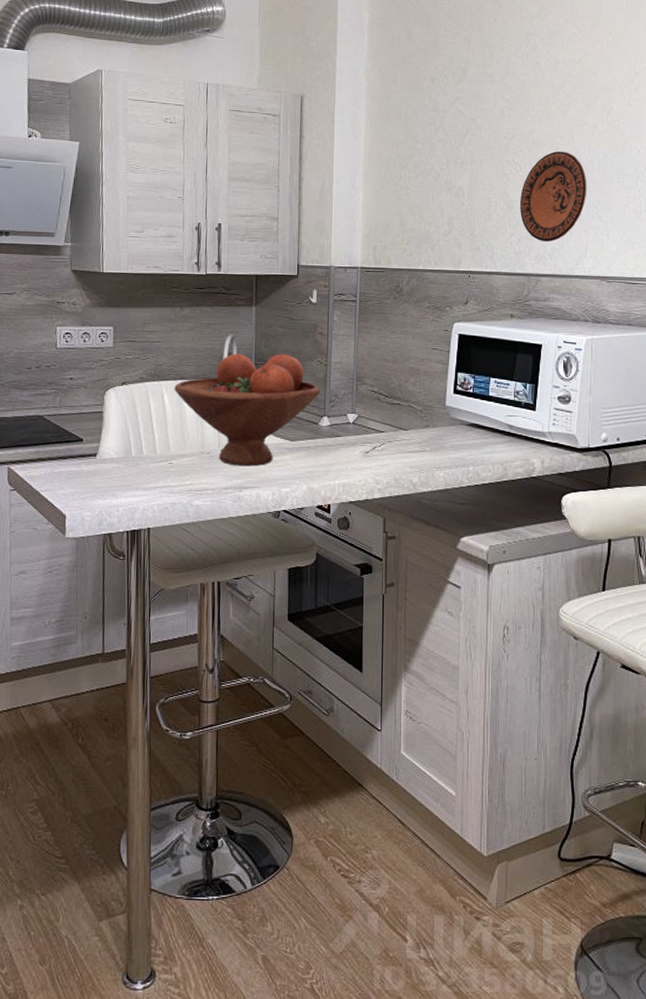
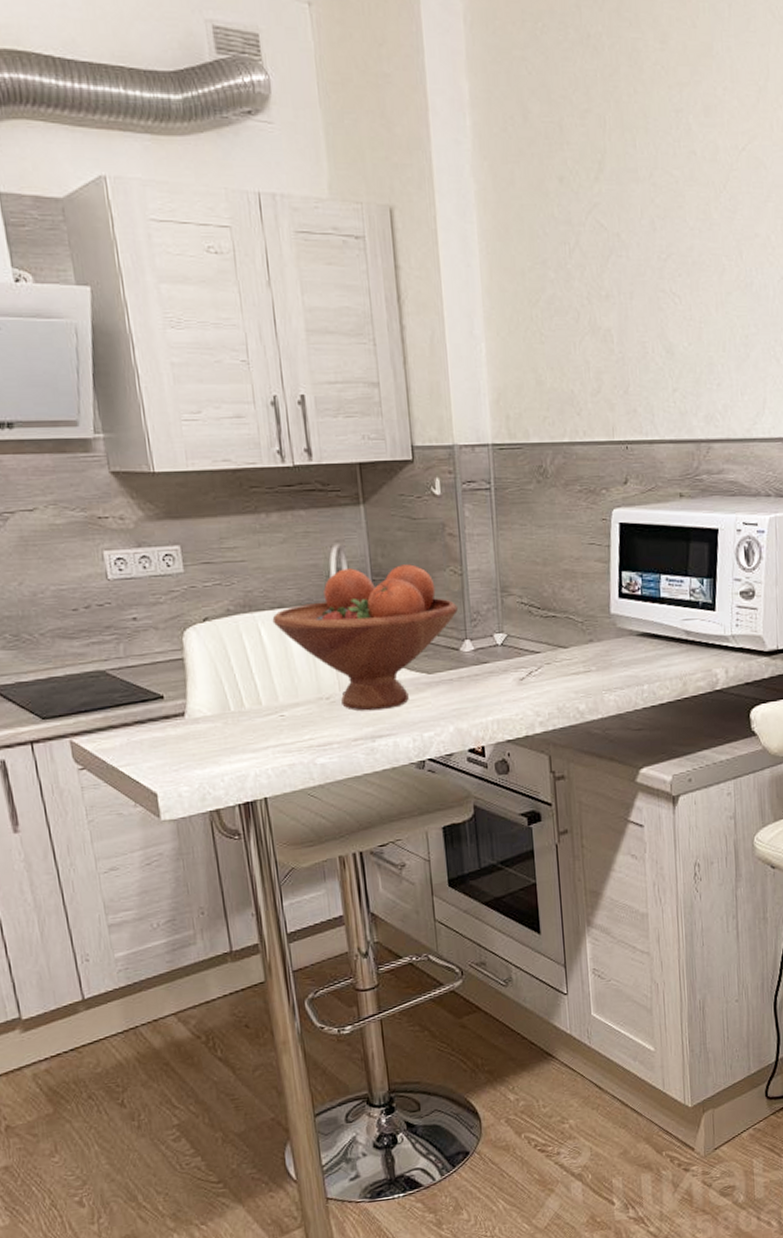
decorative plate: present [519,151,587,243] -> none [681,274,762,398]

